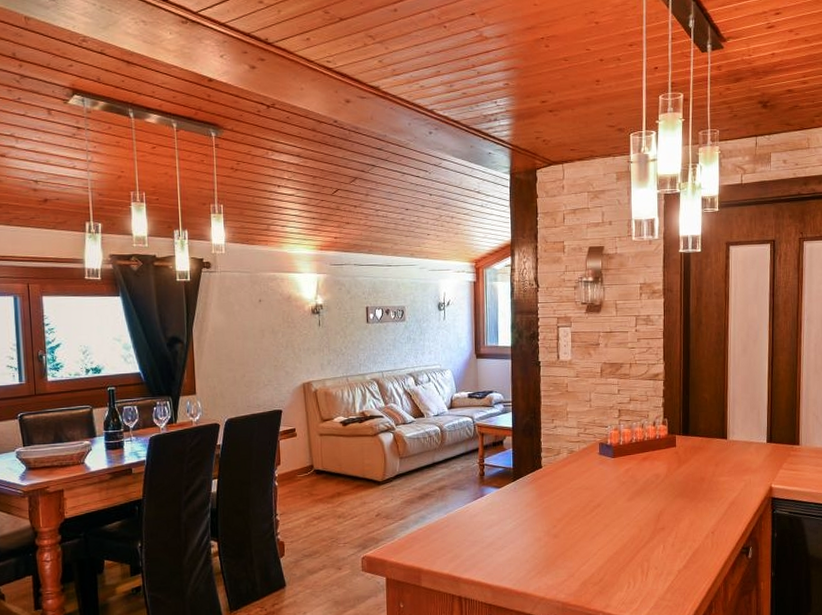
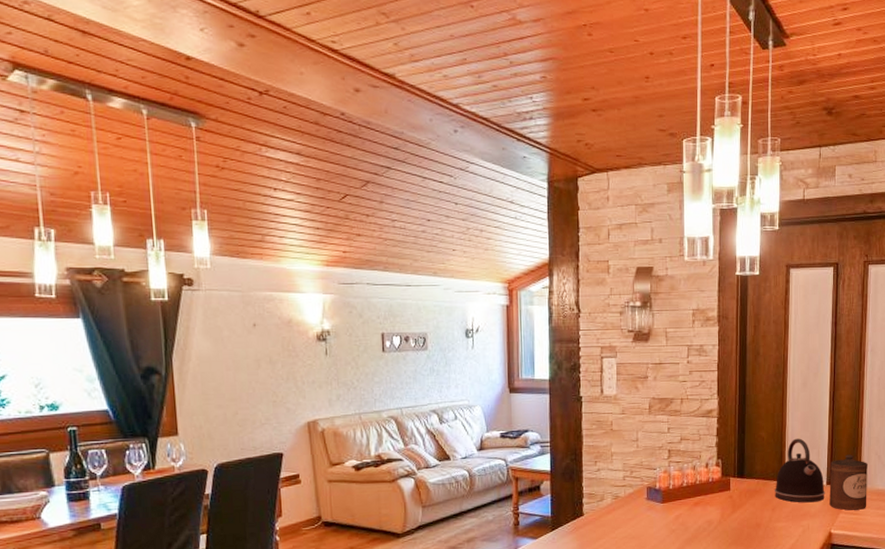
kettle: none [717,399,766,459] -> present [774,438,826,503]
canister: none [769,415,807,467] -> present [829,454,869,511]

